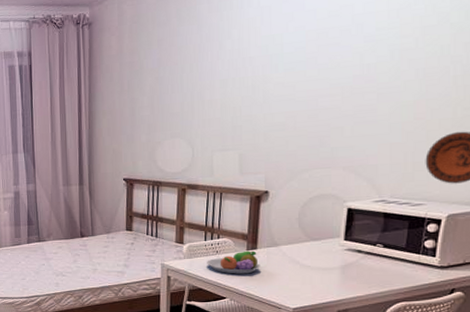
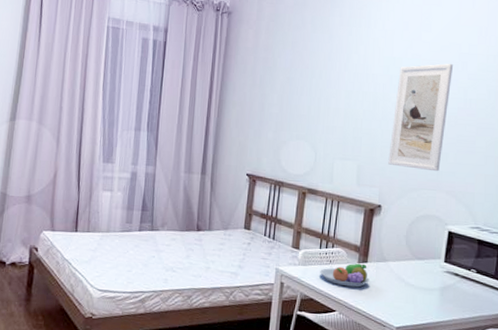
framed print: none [273,29,346,149] -> present [388,64,454,172]

